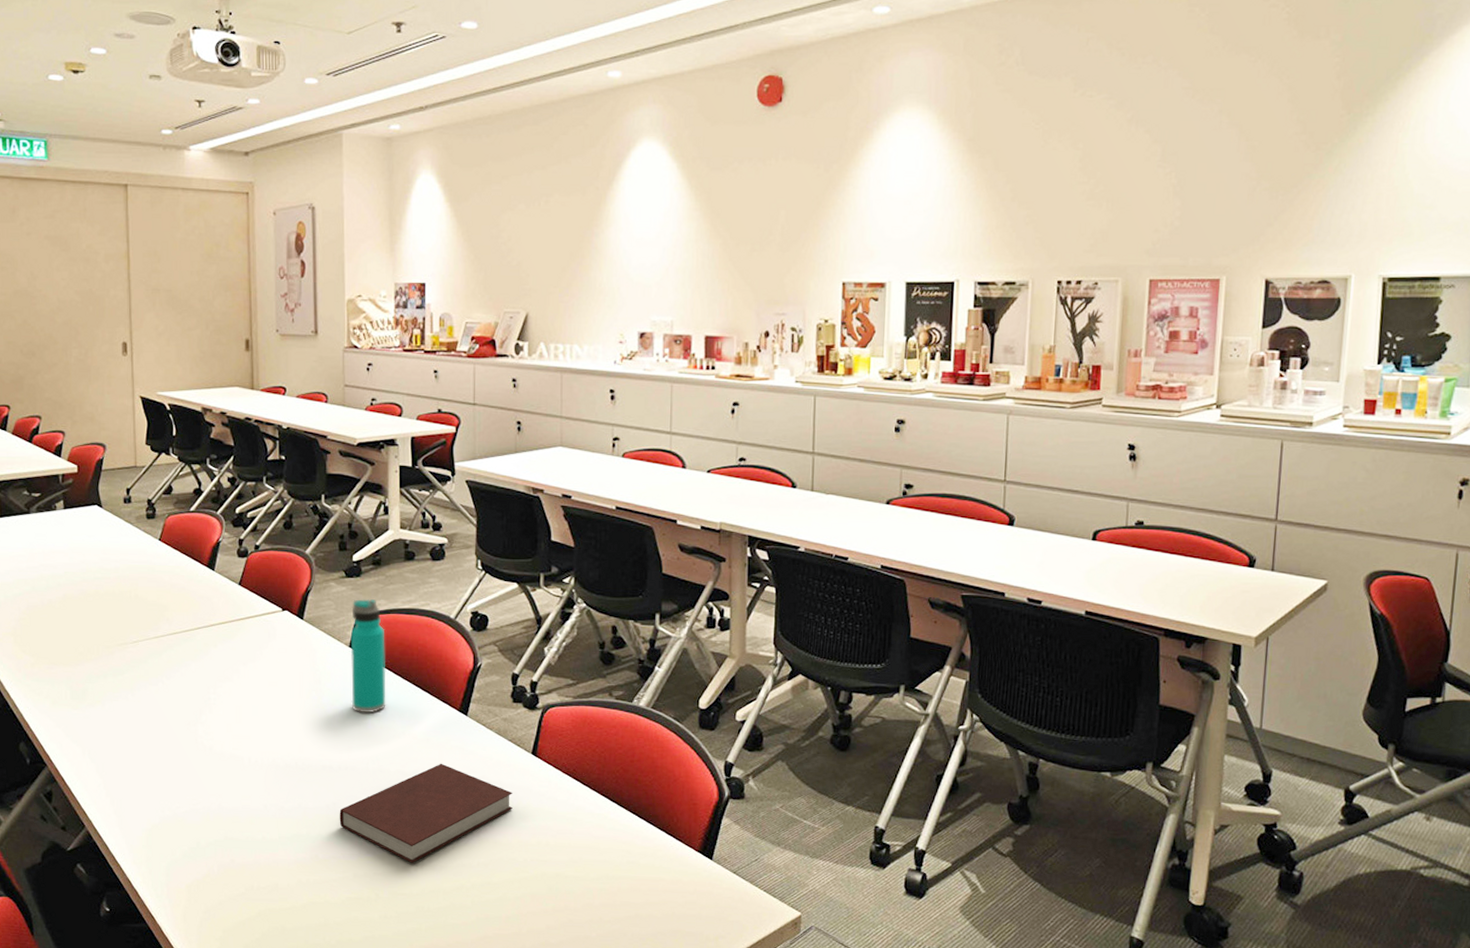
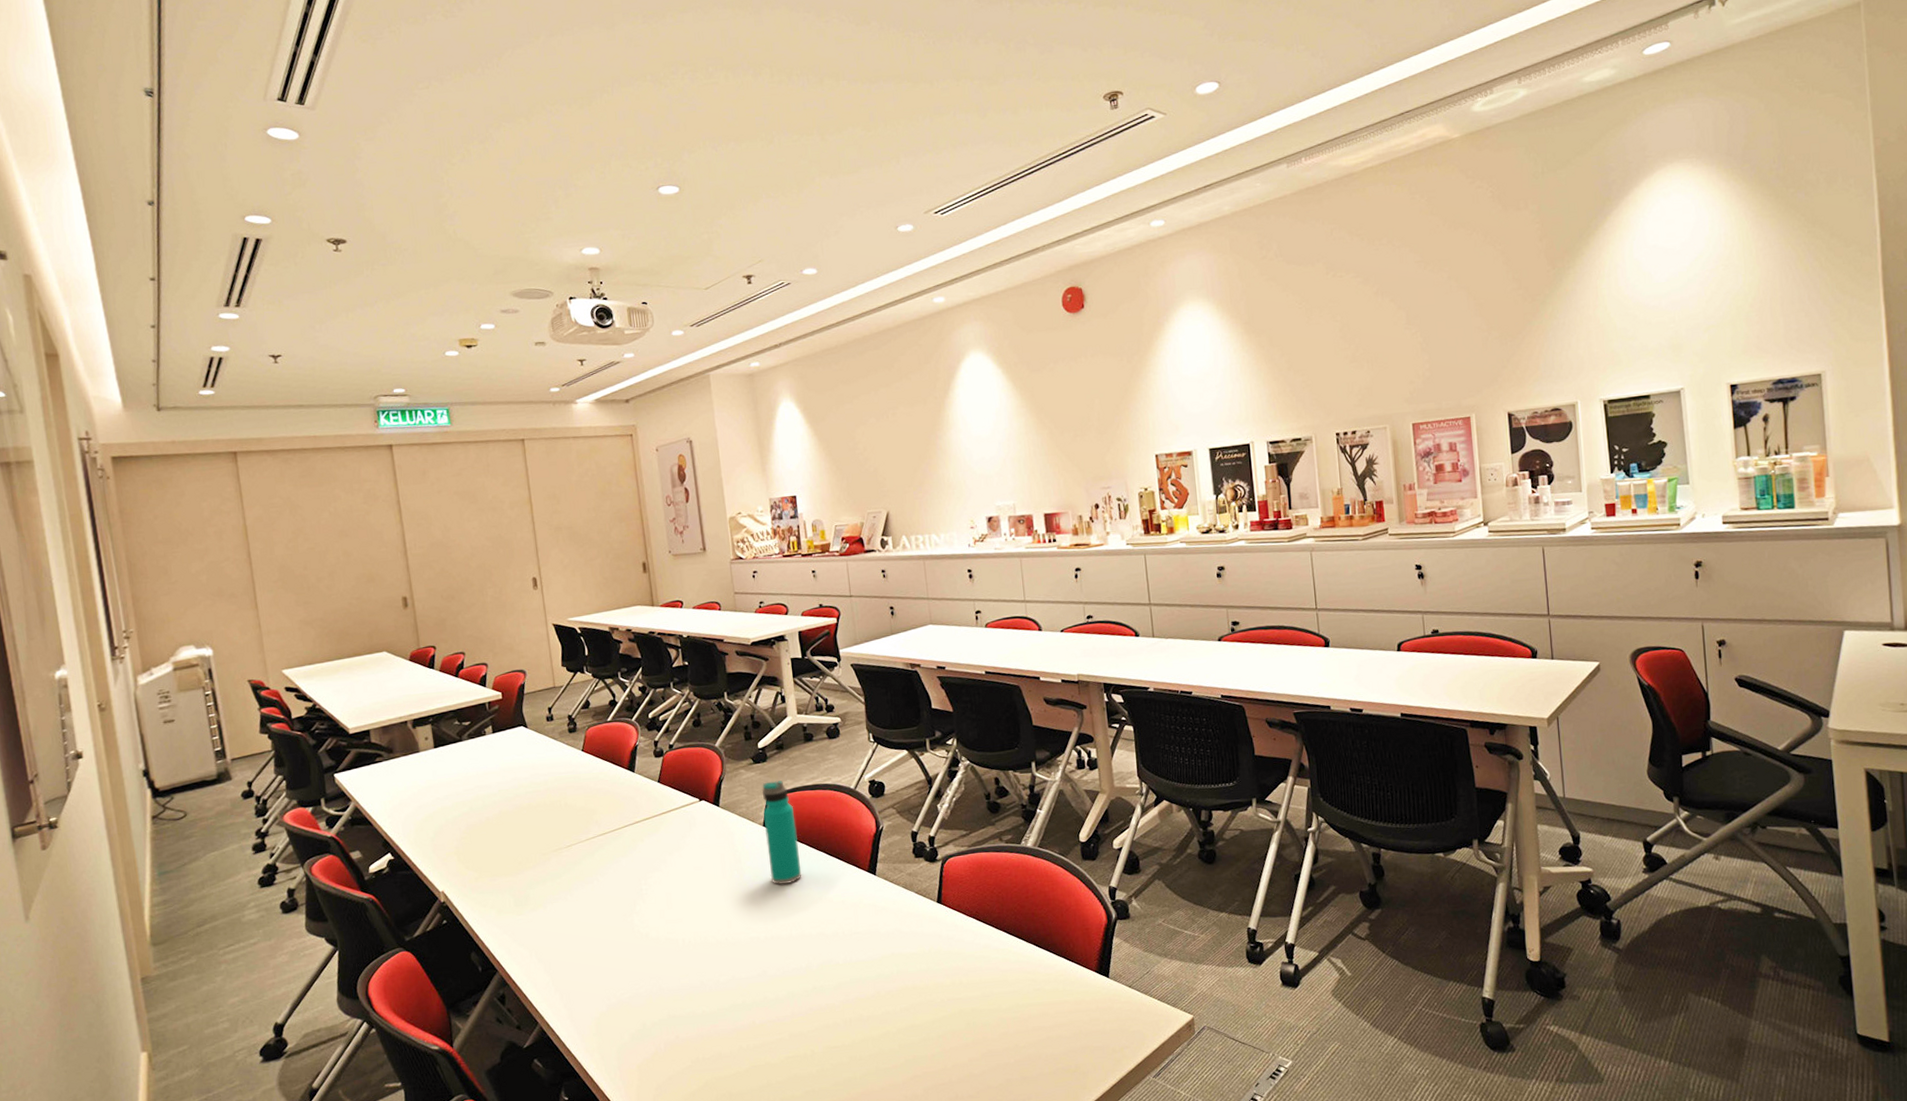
notebook: present [339,763,513,863] -> none [770,921,926,1017]

